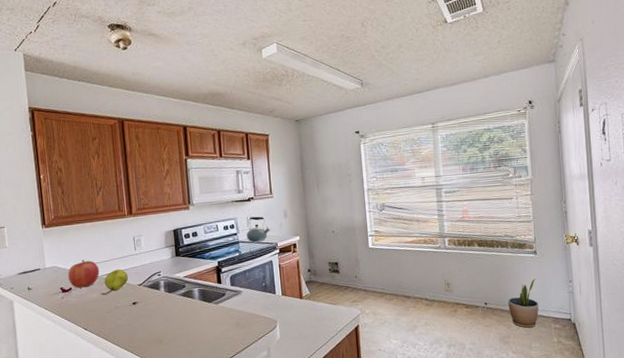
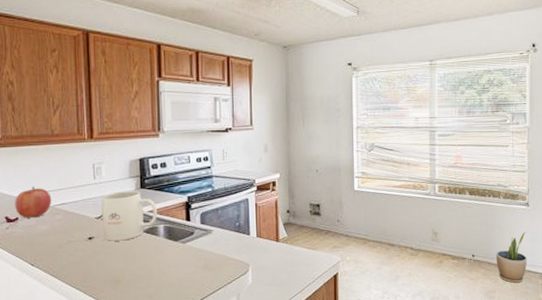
fruit: present [101,269,129,295] -> none [52,199,85,227]
mug: none [142,259,193,305] -> present [101,191,158,241]
kettle: present [246,216,271,242] -> none [221,149,249,177]

